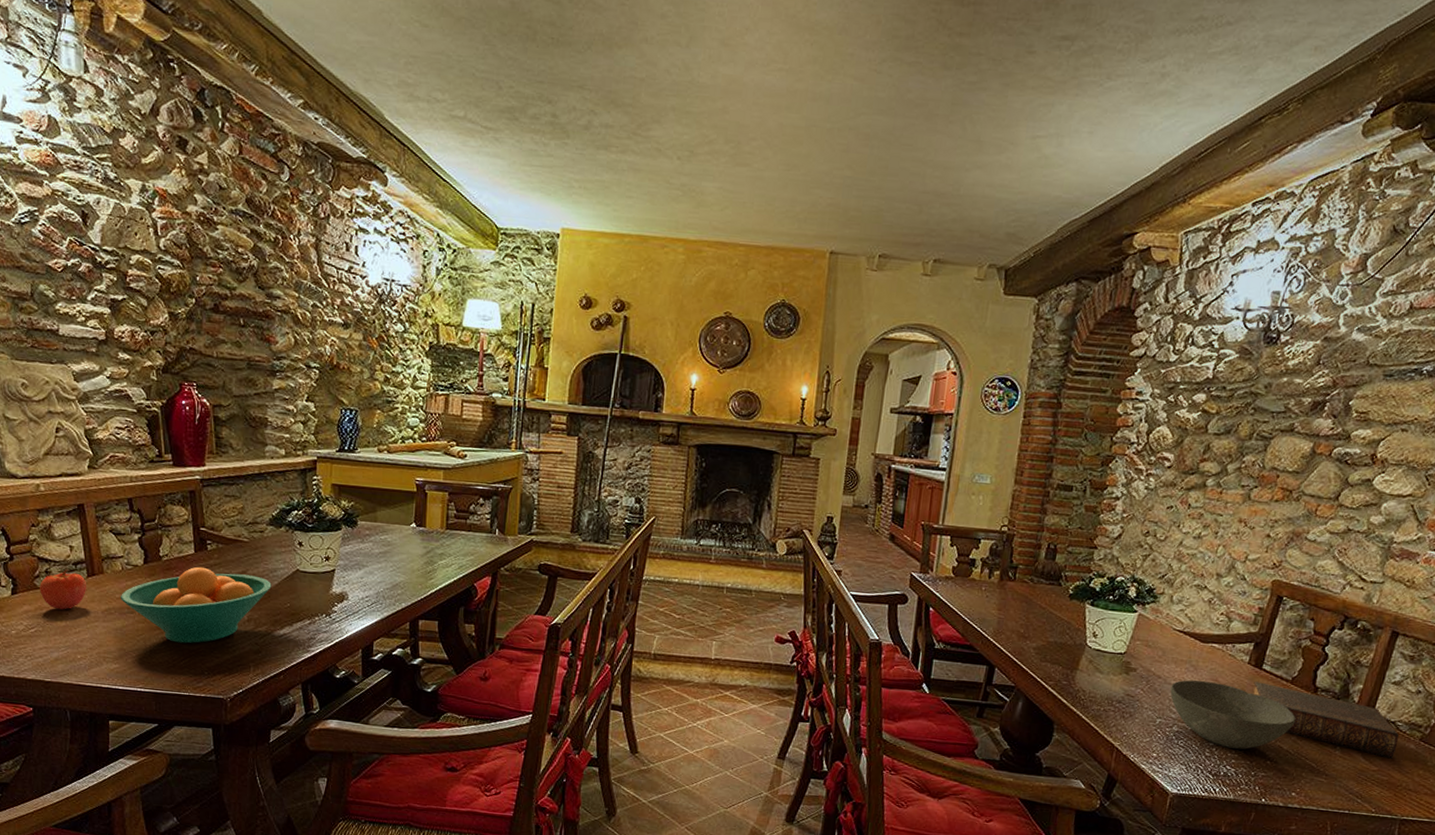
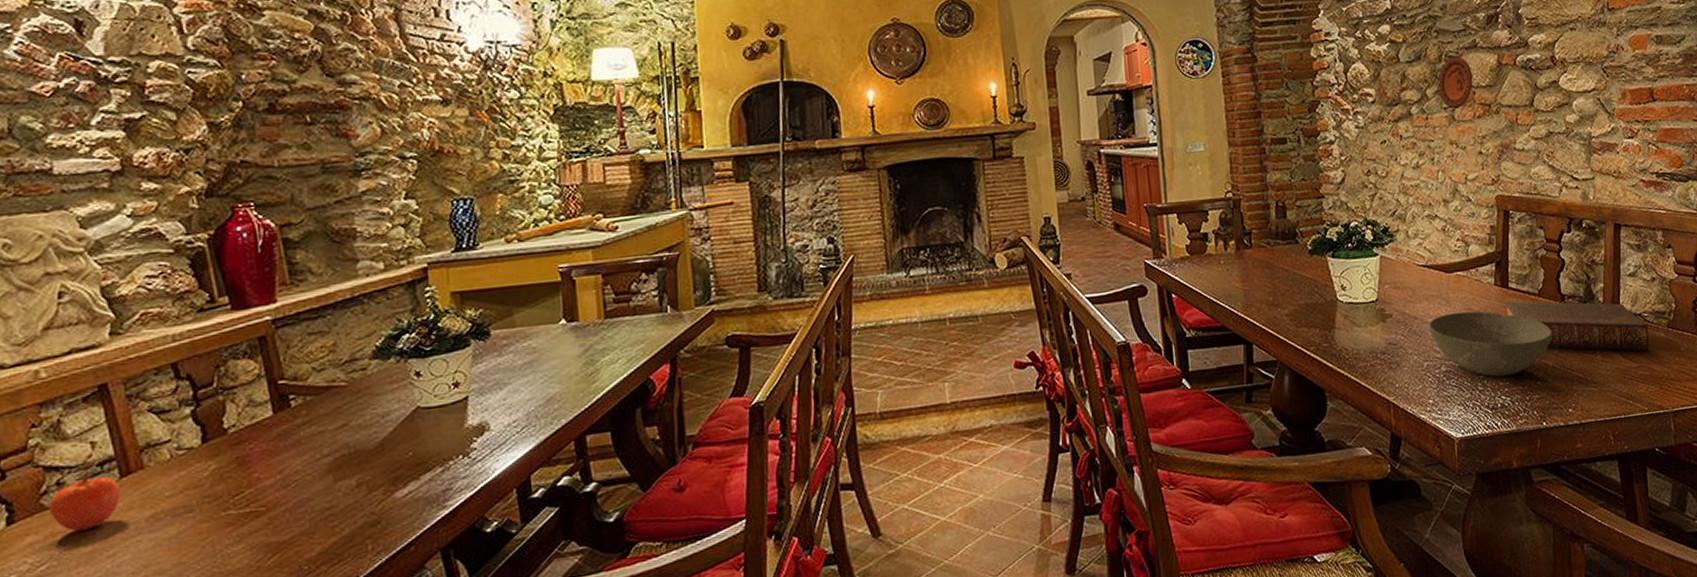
fruit bowl: present [121,566,272,644] -> none [172,426,385,538]
decorative plate: none [1240,437,1282,489] -> present [1438,56,1473,109]

